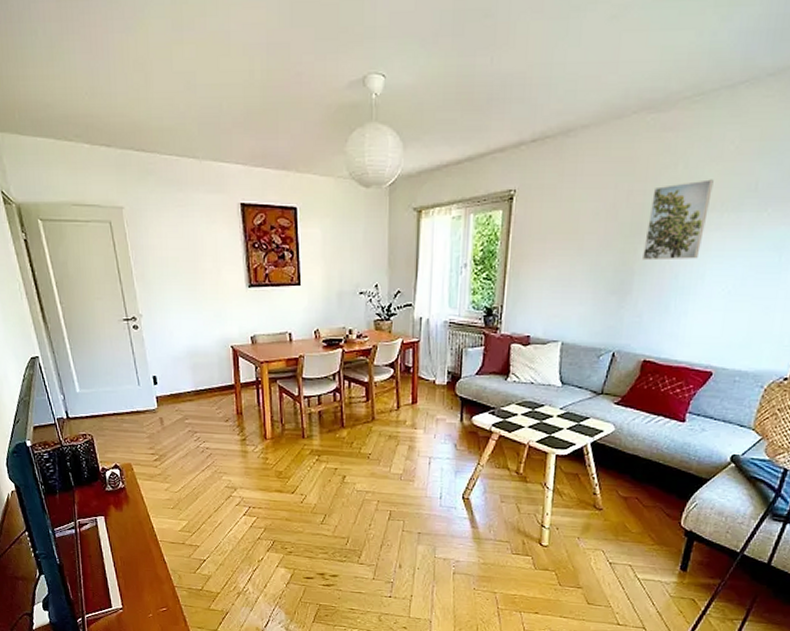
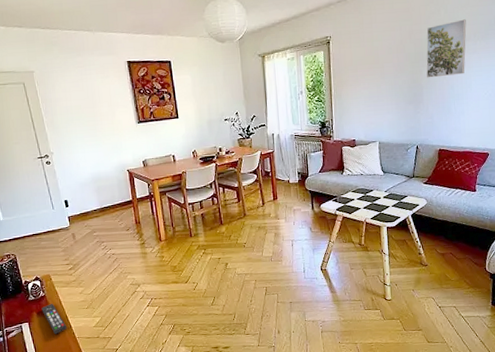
remote control: none [120,498,148,534] -> present [41,304,67,335]

